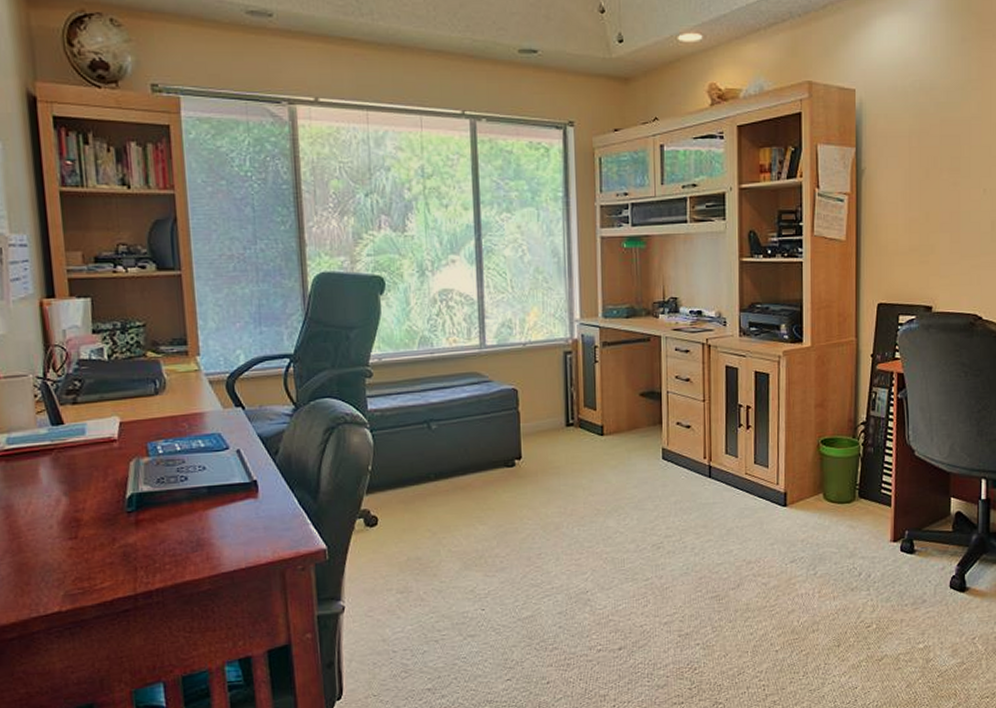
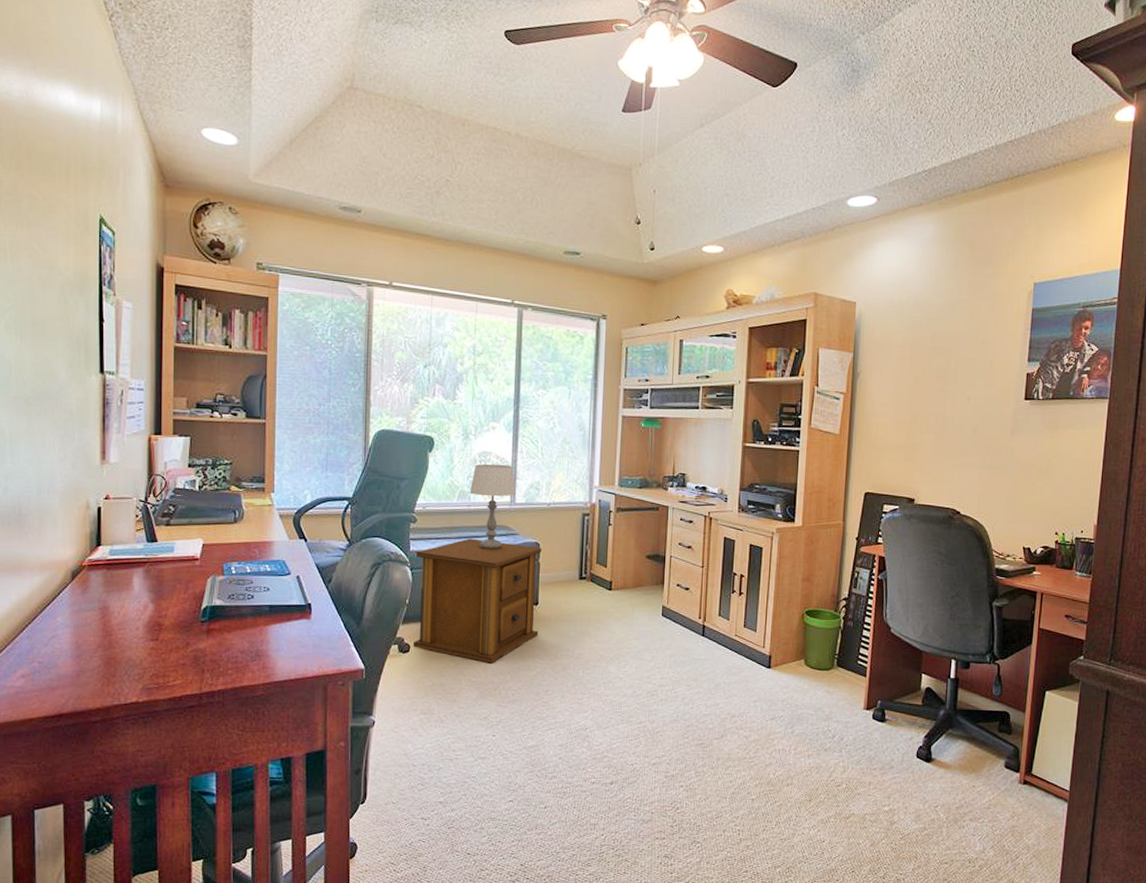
side table: none [375,390,525,530] -> present [414,538,542,664]
table lamp: none [431,302,485,402] -> present [469,463,516,550]

